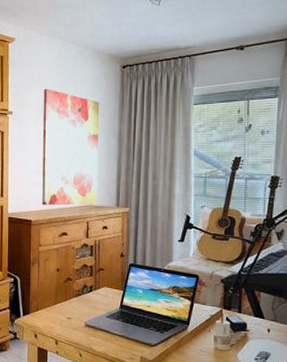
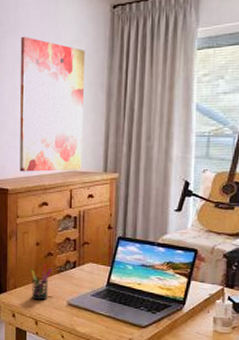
pen holder: none [51,289,71,322] -> present [30,265,52,301]

